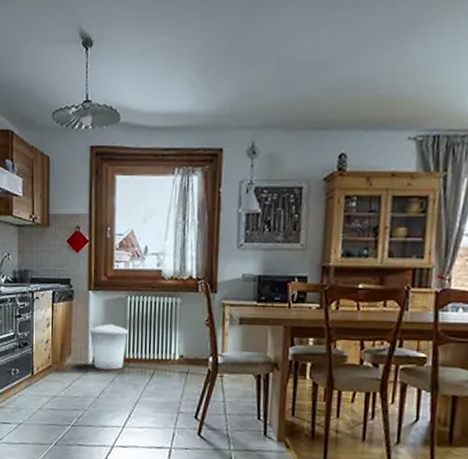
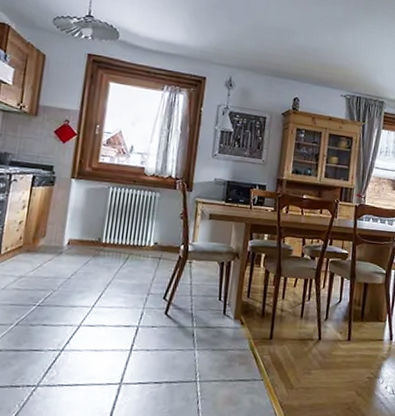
trash can: present [89,323,129,370] -> none [68,209,108,253]

